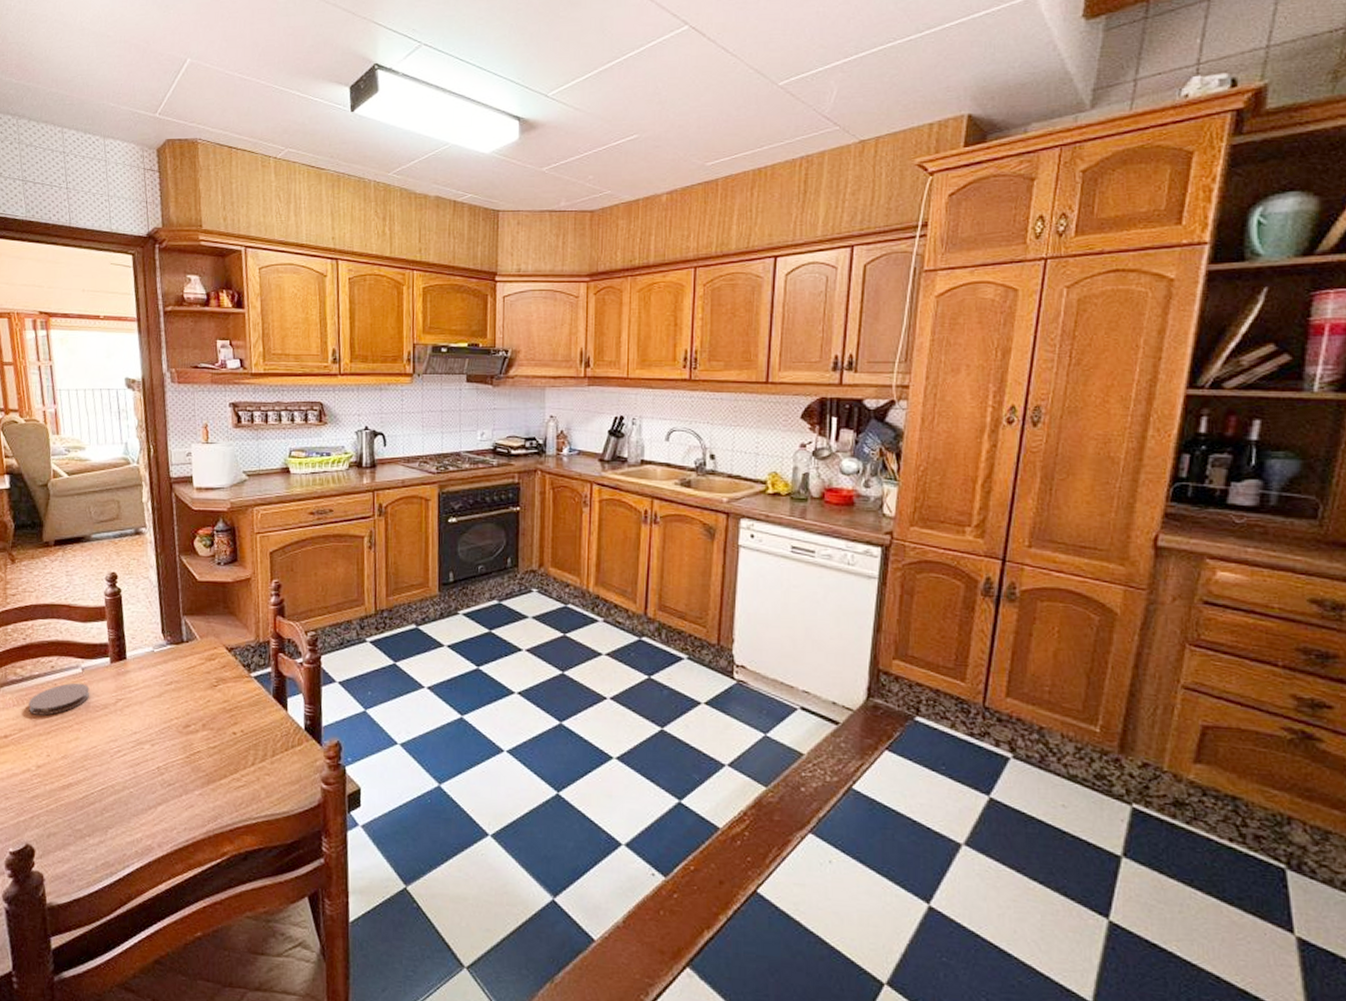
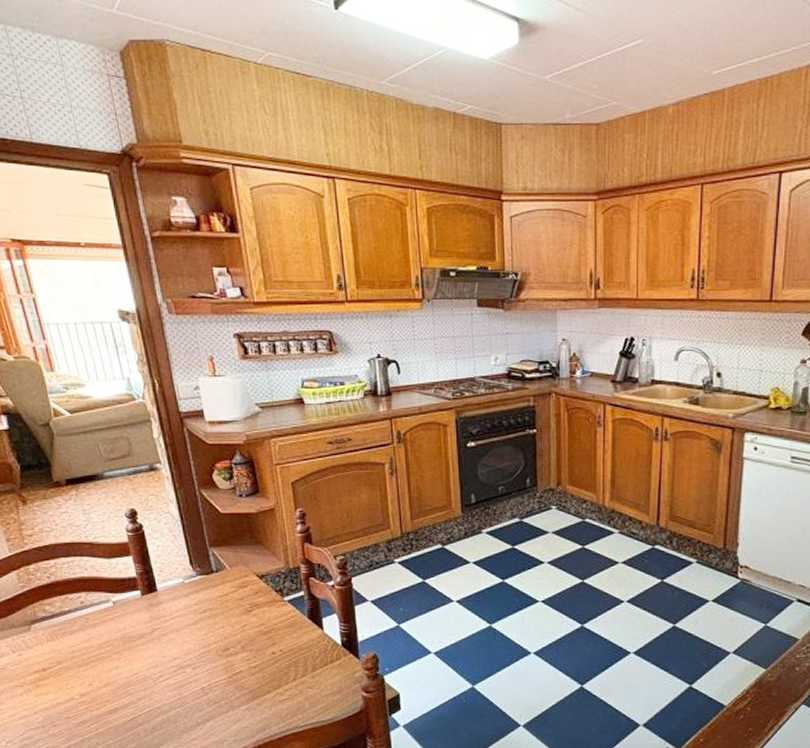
coaster: present [28,682,90,716] -> none [62,616,125,648]

